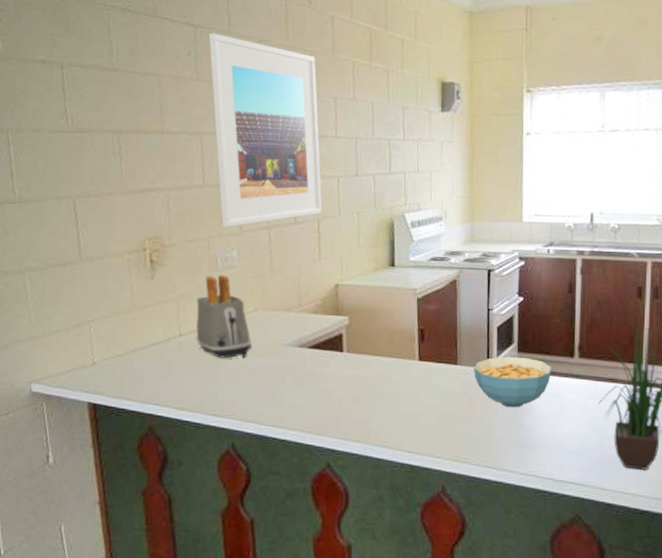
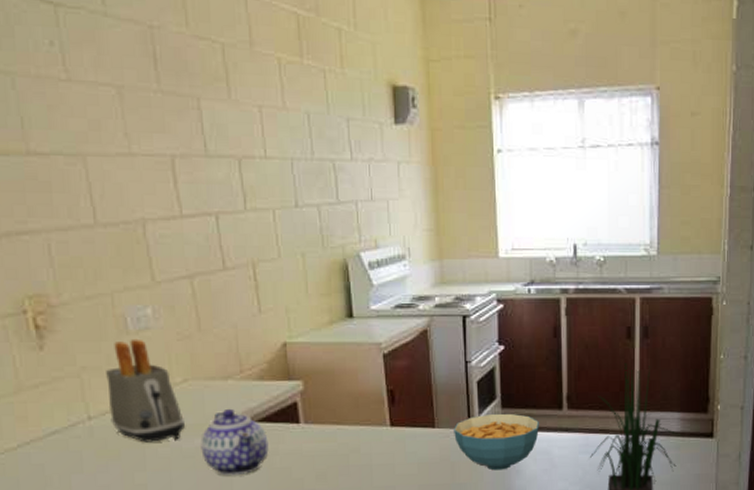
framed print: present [208,33,322,227] -> none [76,14,257,278]
teapot: none [262,335,316,392] -> present [200,408,269,476]

